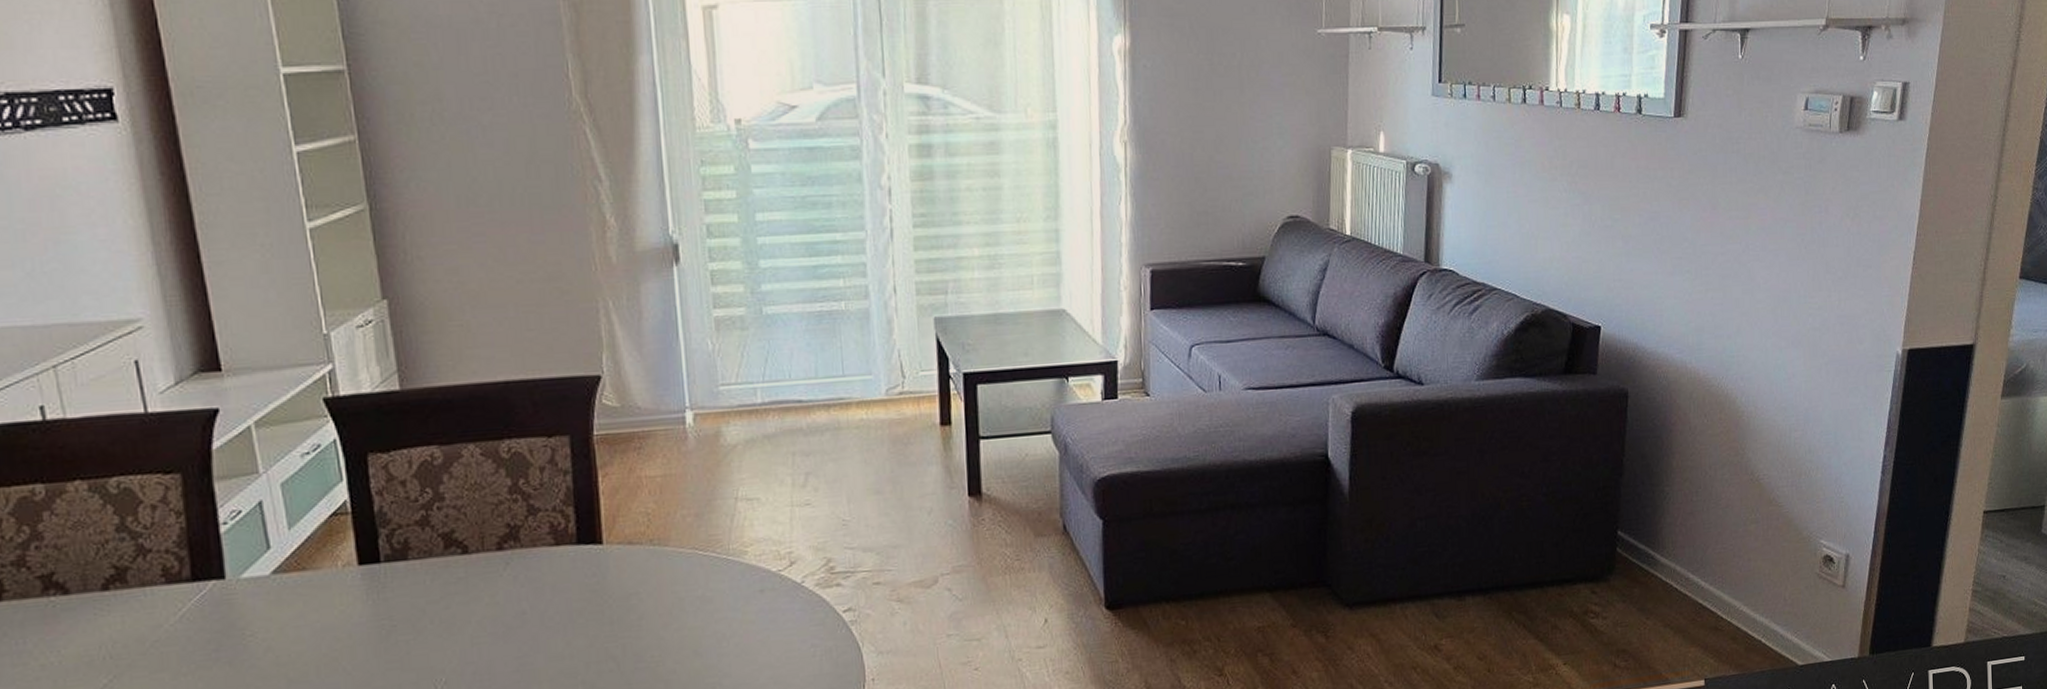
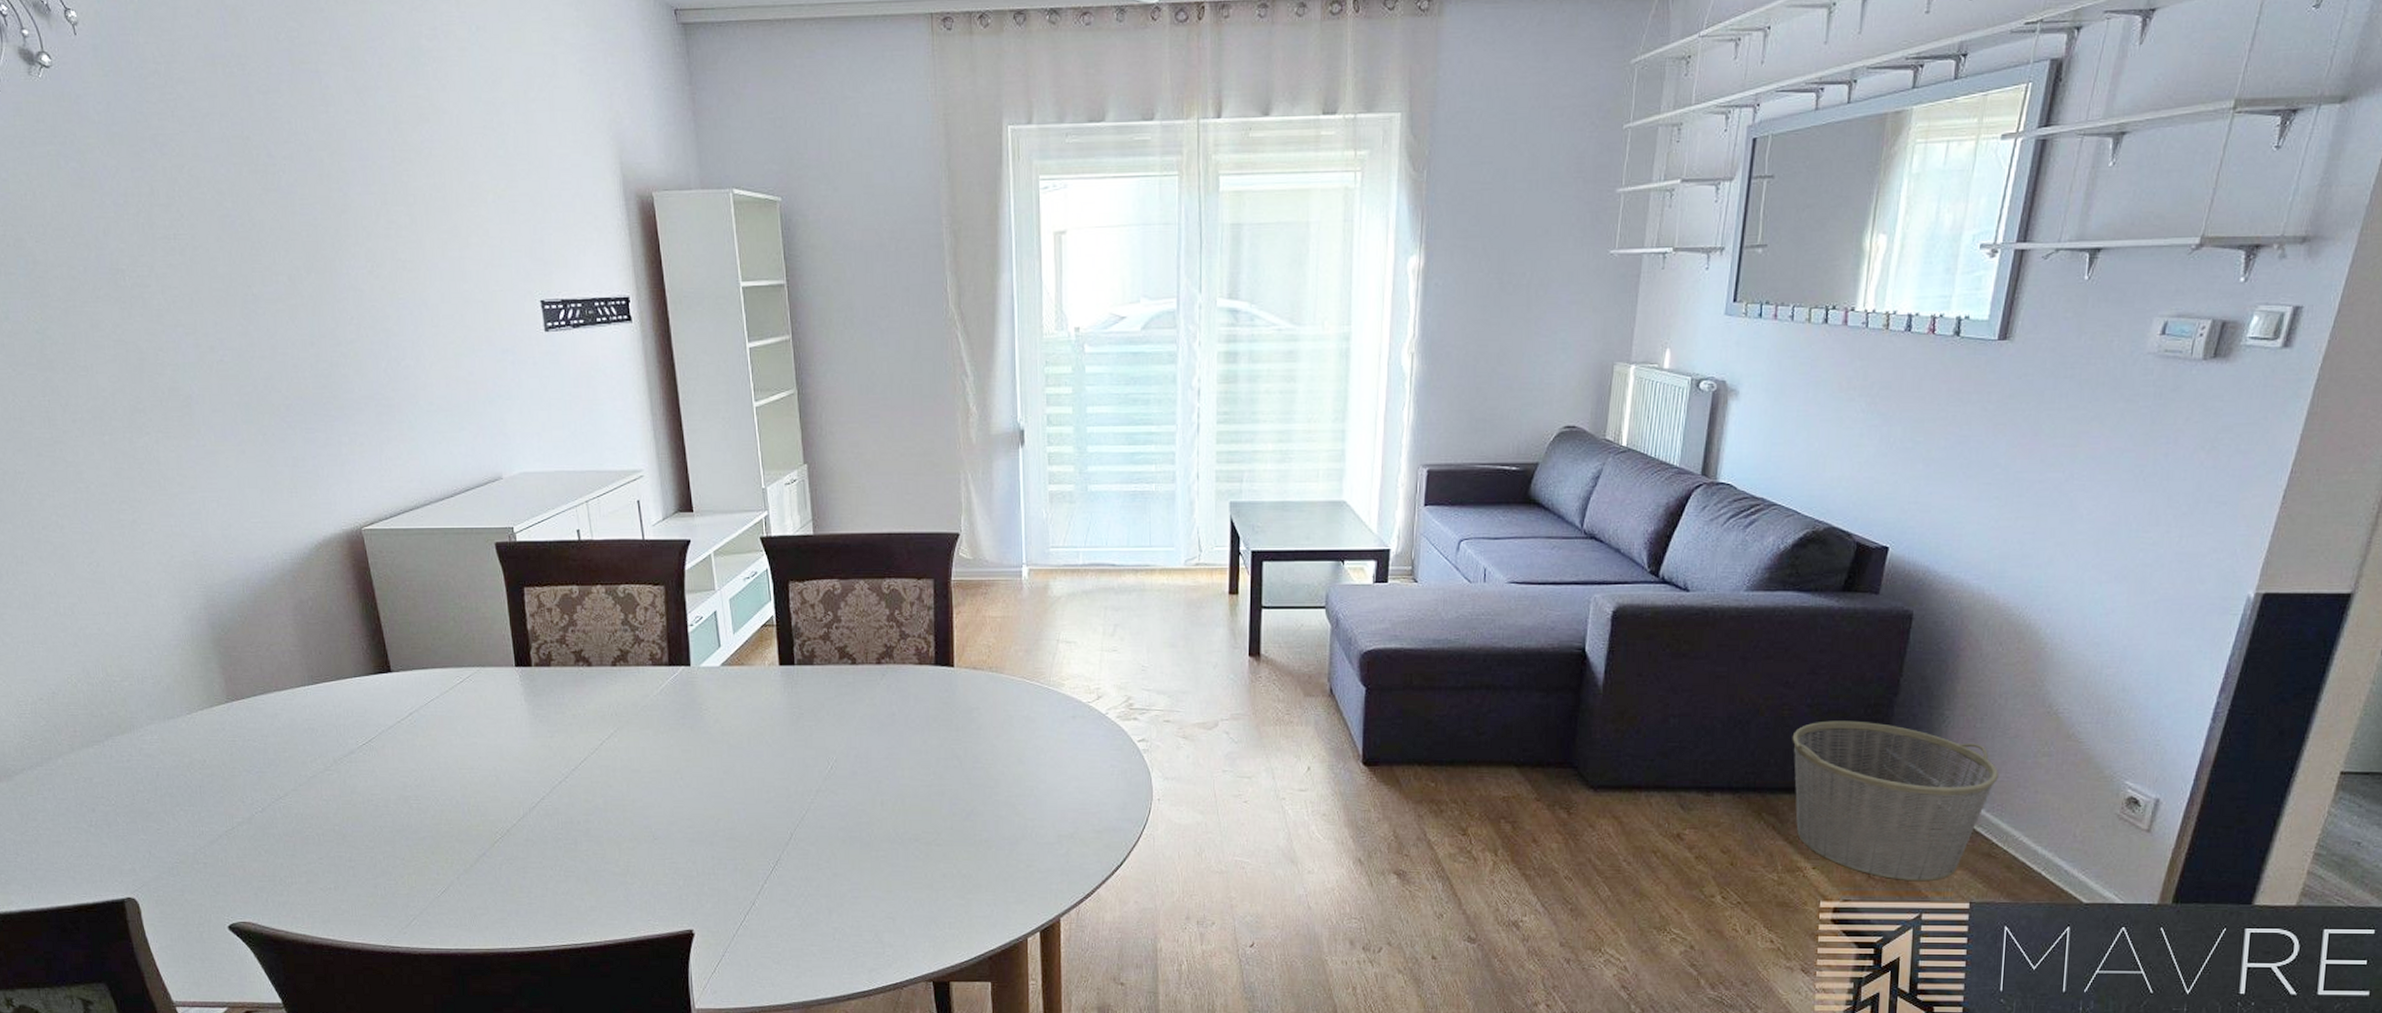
basket: none [1532,505,1717,666] -> present [1792,720,2000,881]

